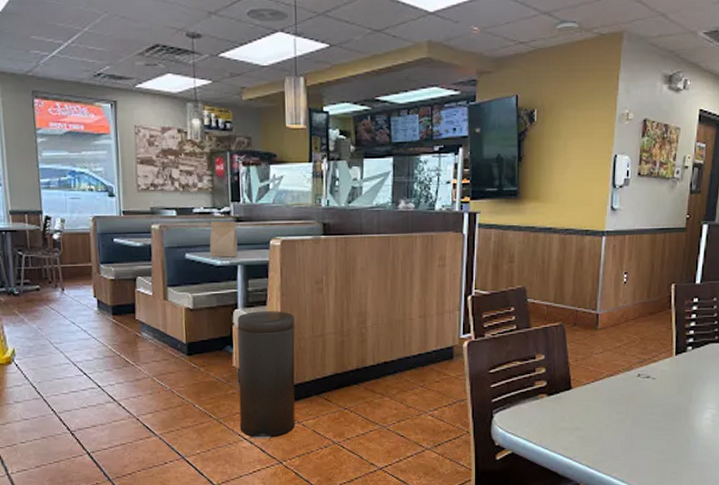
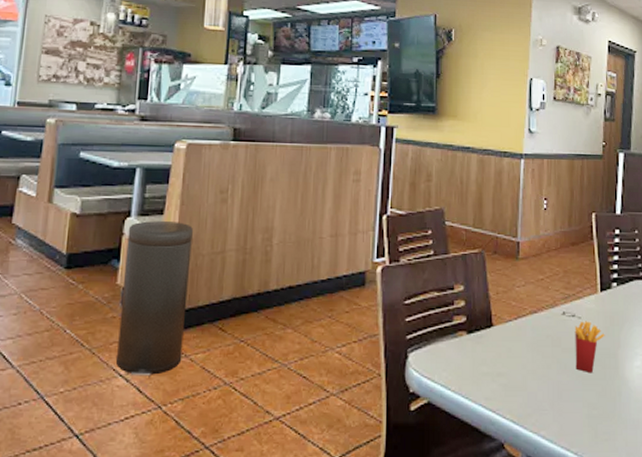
paper bag: present [209,221,238,258] -> none [106,118,140,159]
french fries: none [648,381,678,425] -> present [574,321,605,374]

